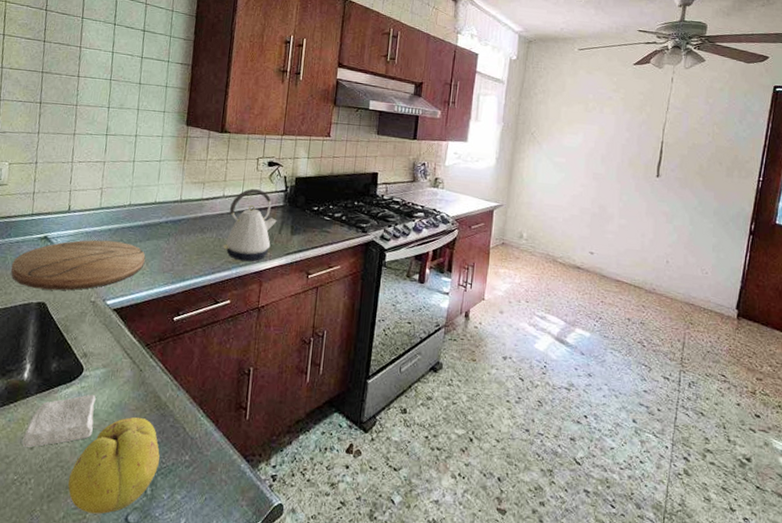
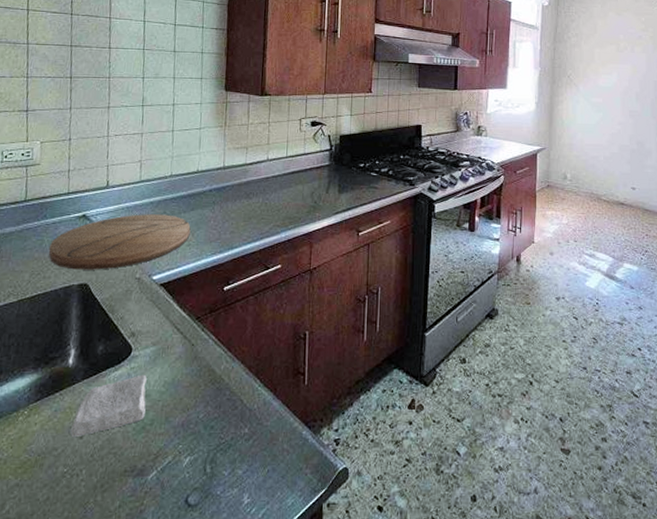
fruit: present [68,416,160,514] -> none [122,393,218,499]
kettle: present [222,189,277,262] -> none [269,150,324,224]

